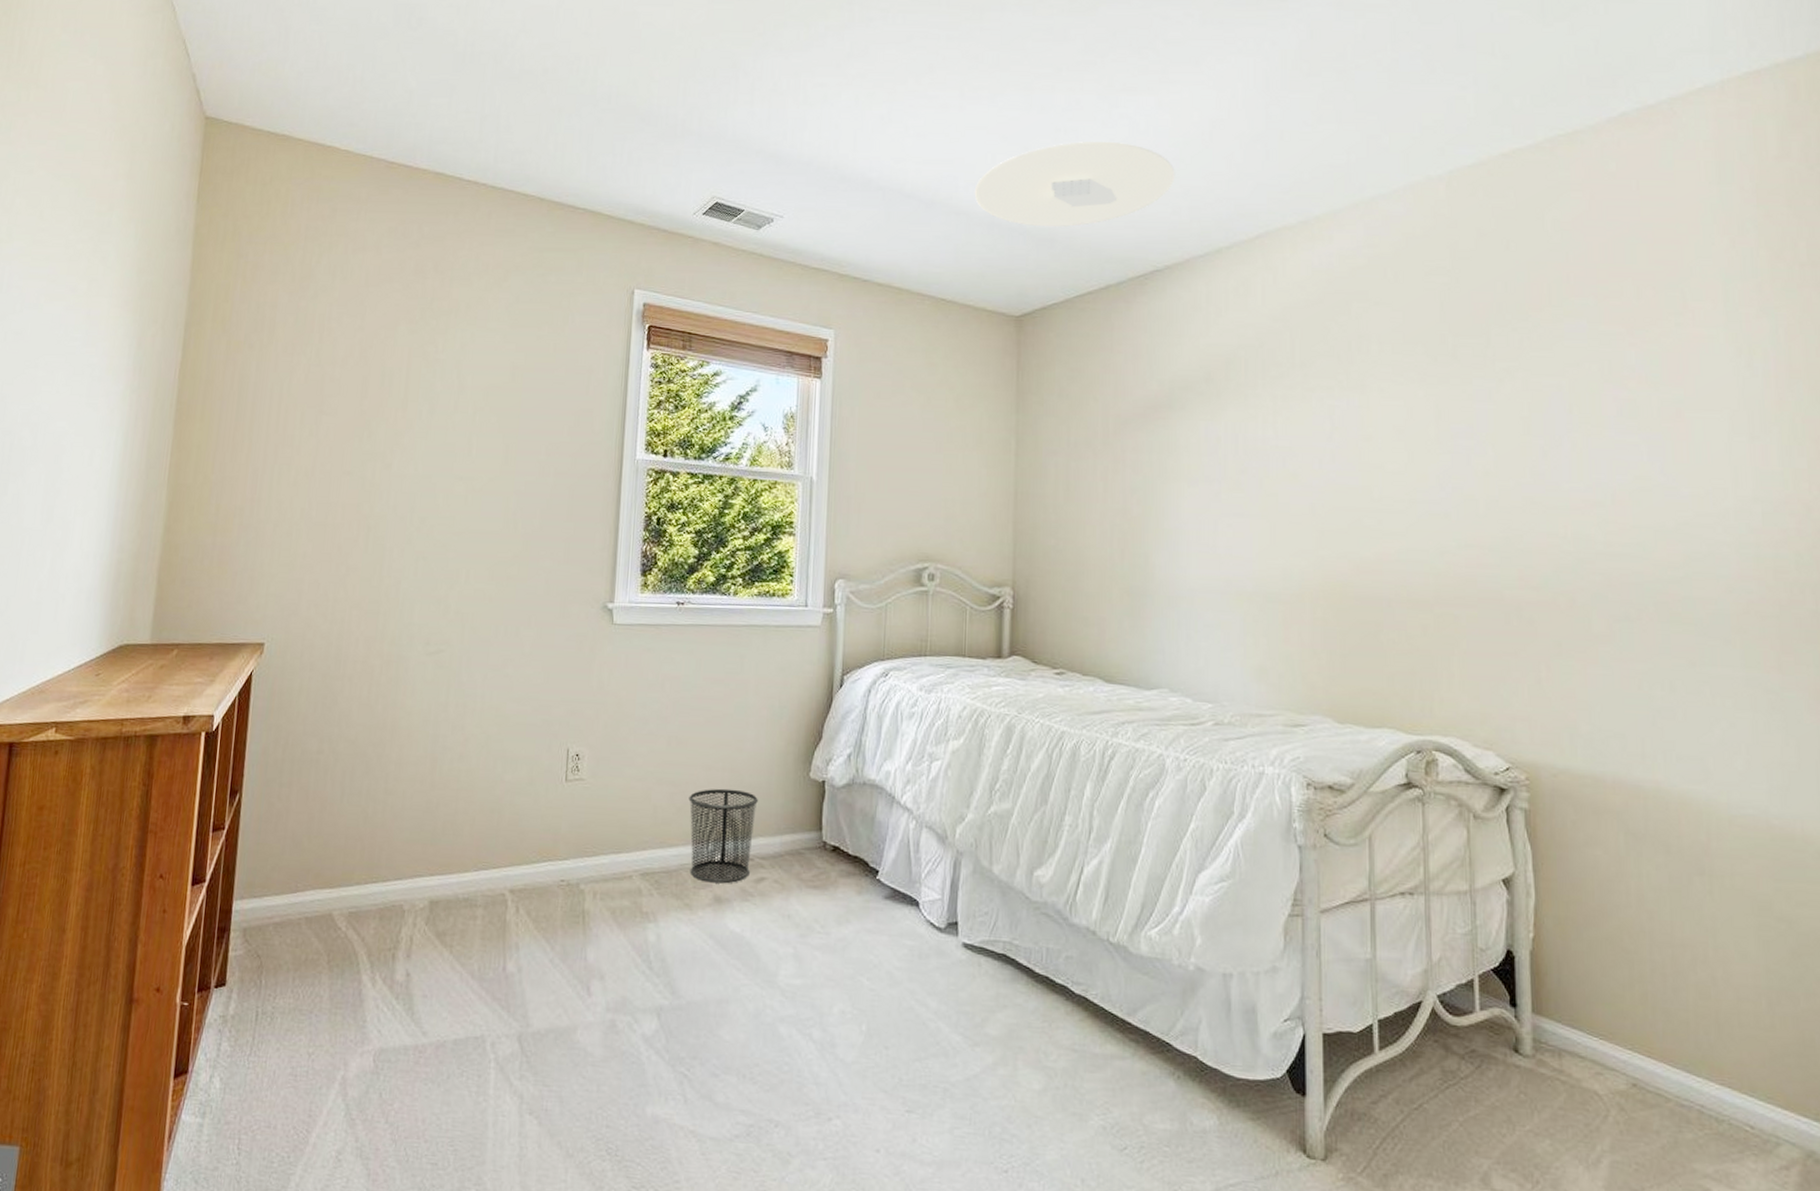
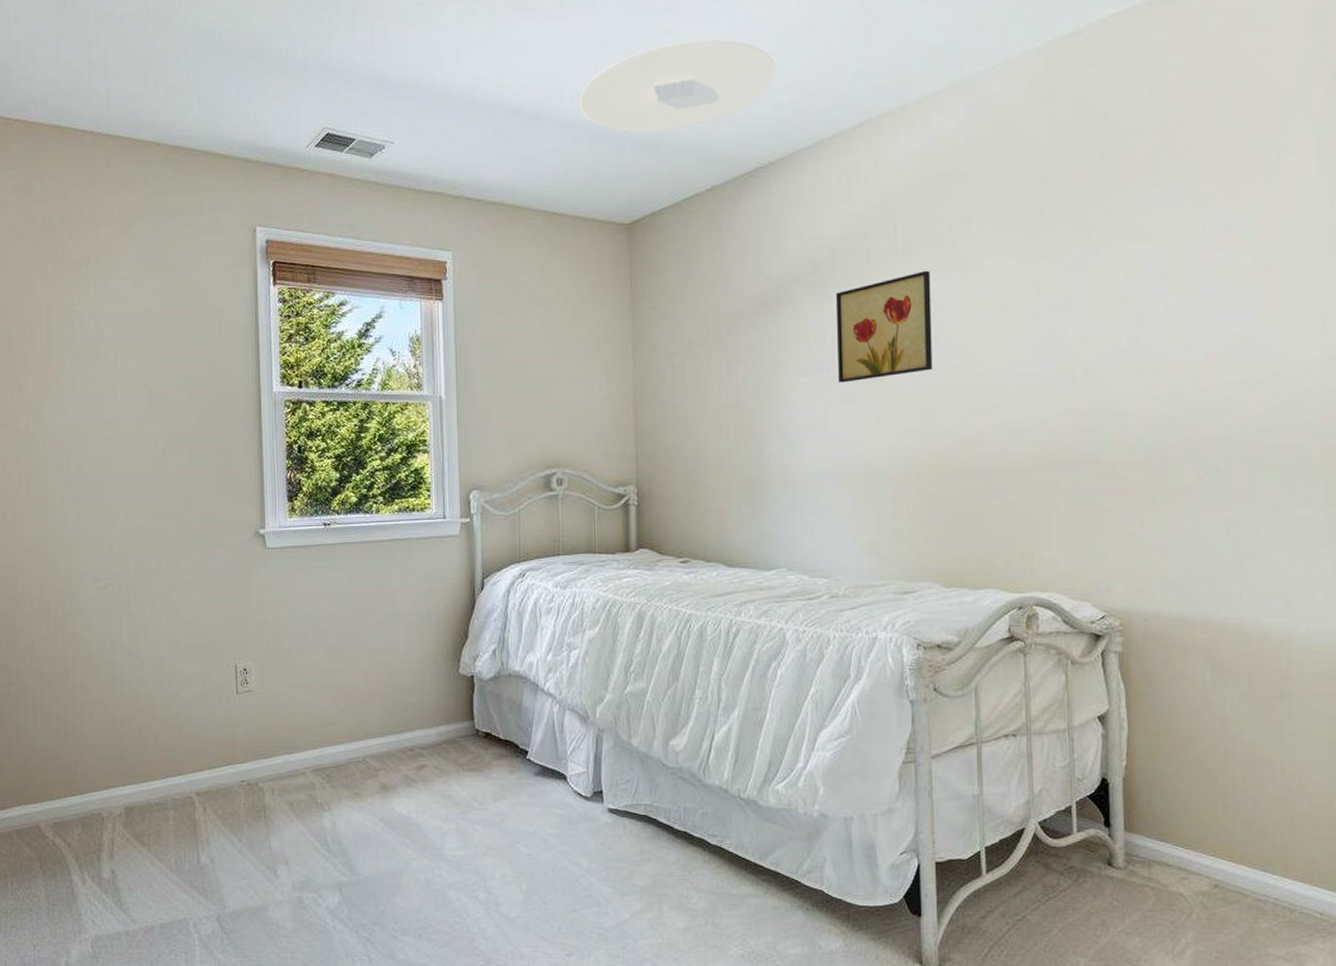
waste bin: present [688,788,758,884] -> none [350,689,413,773]
wall art: none [1229,387,1328,496] -> present [835,270,933,383]

